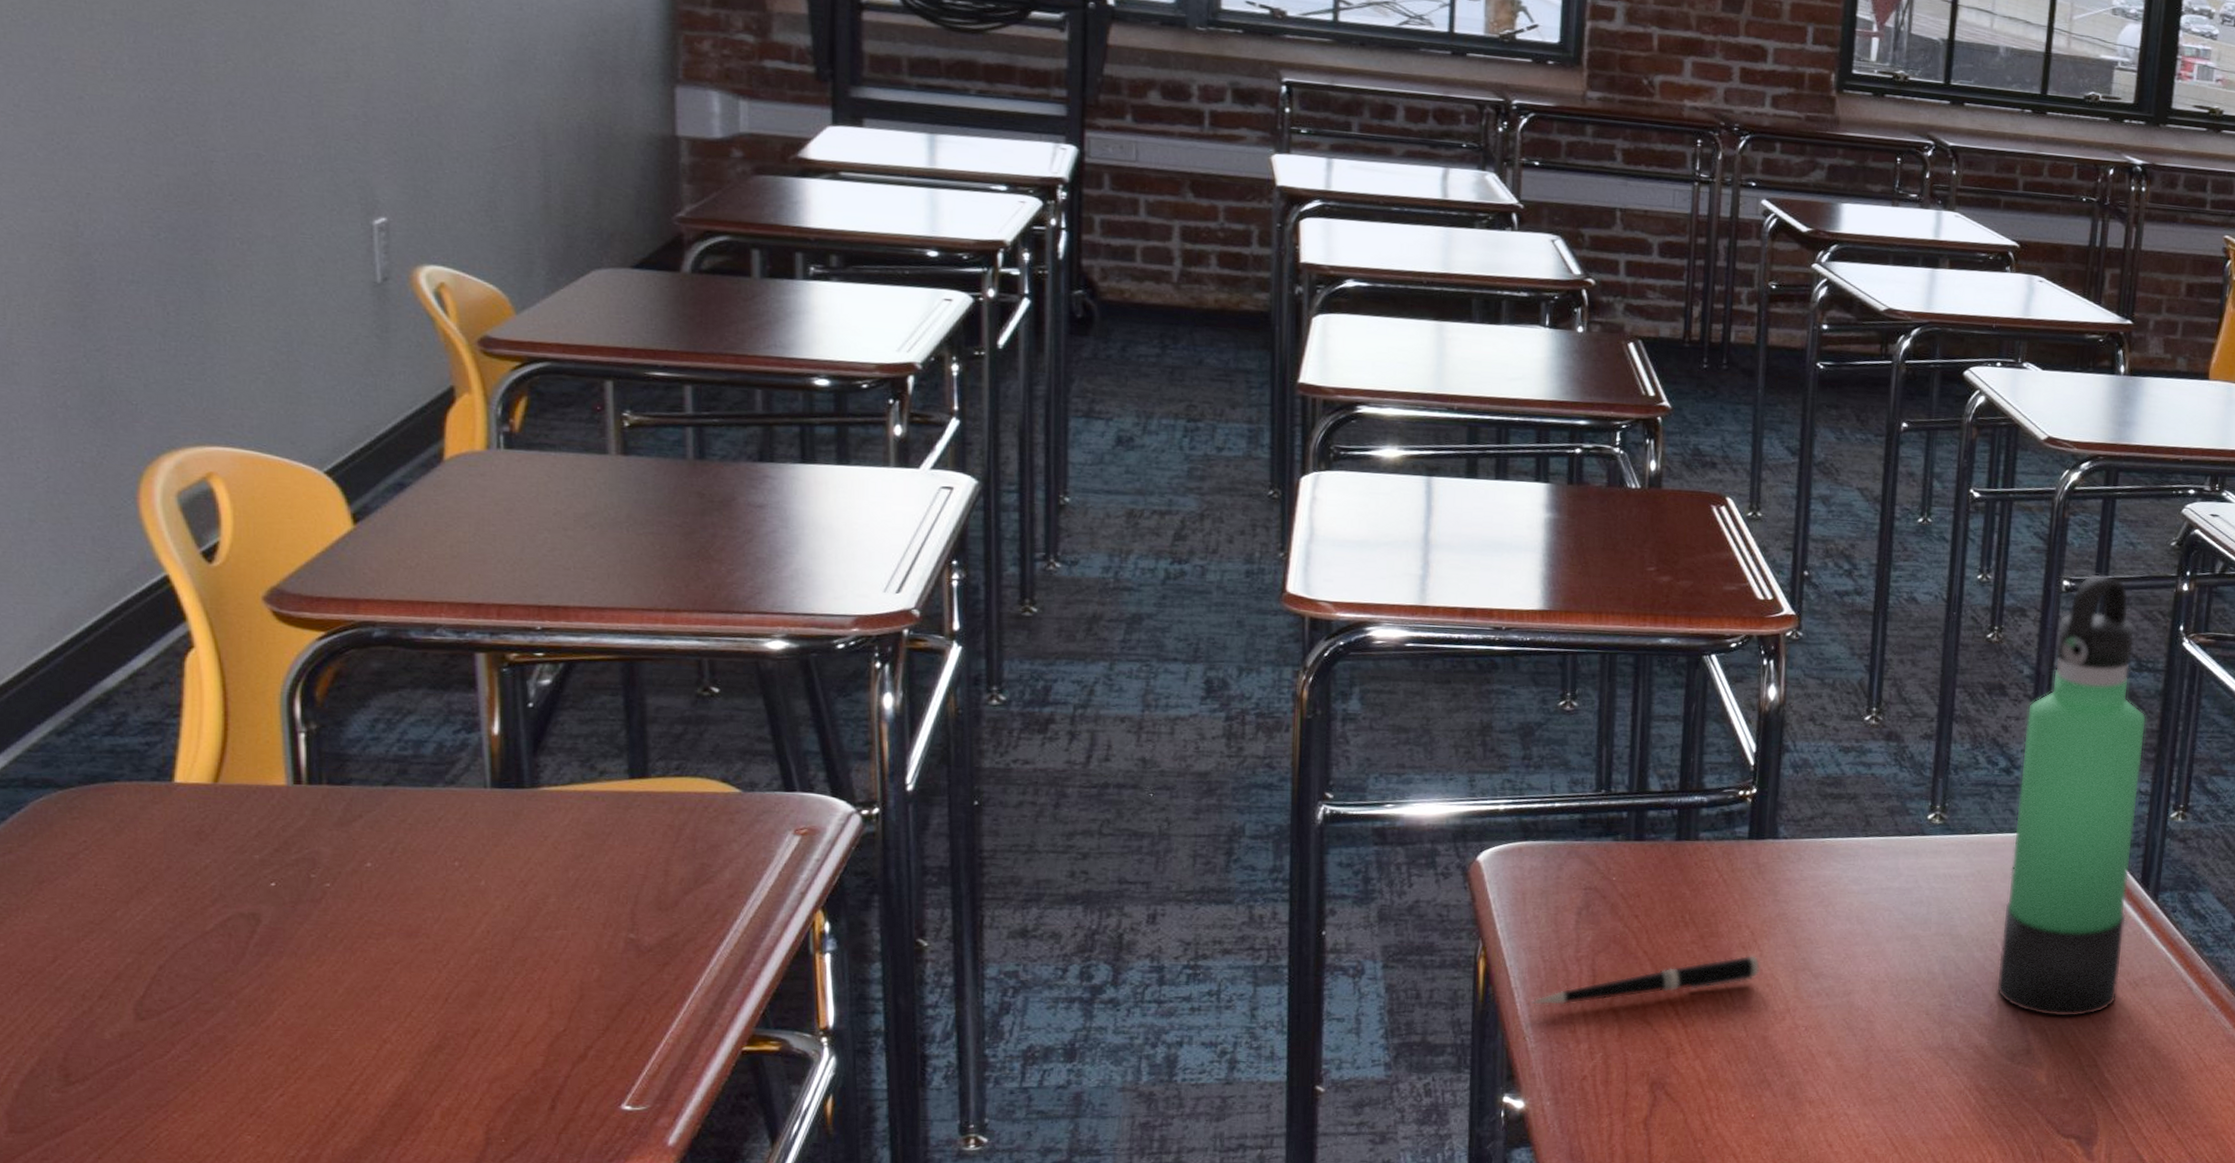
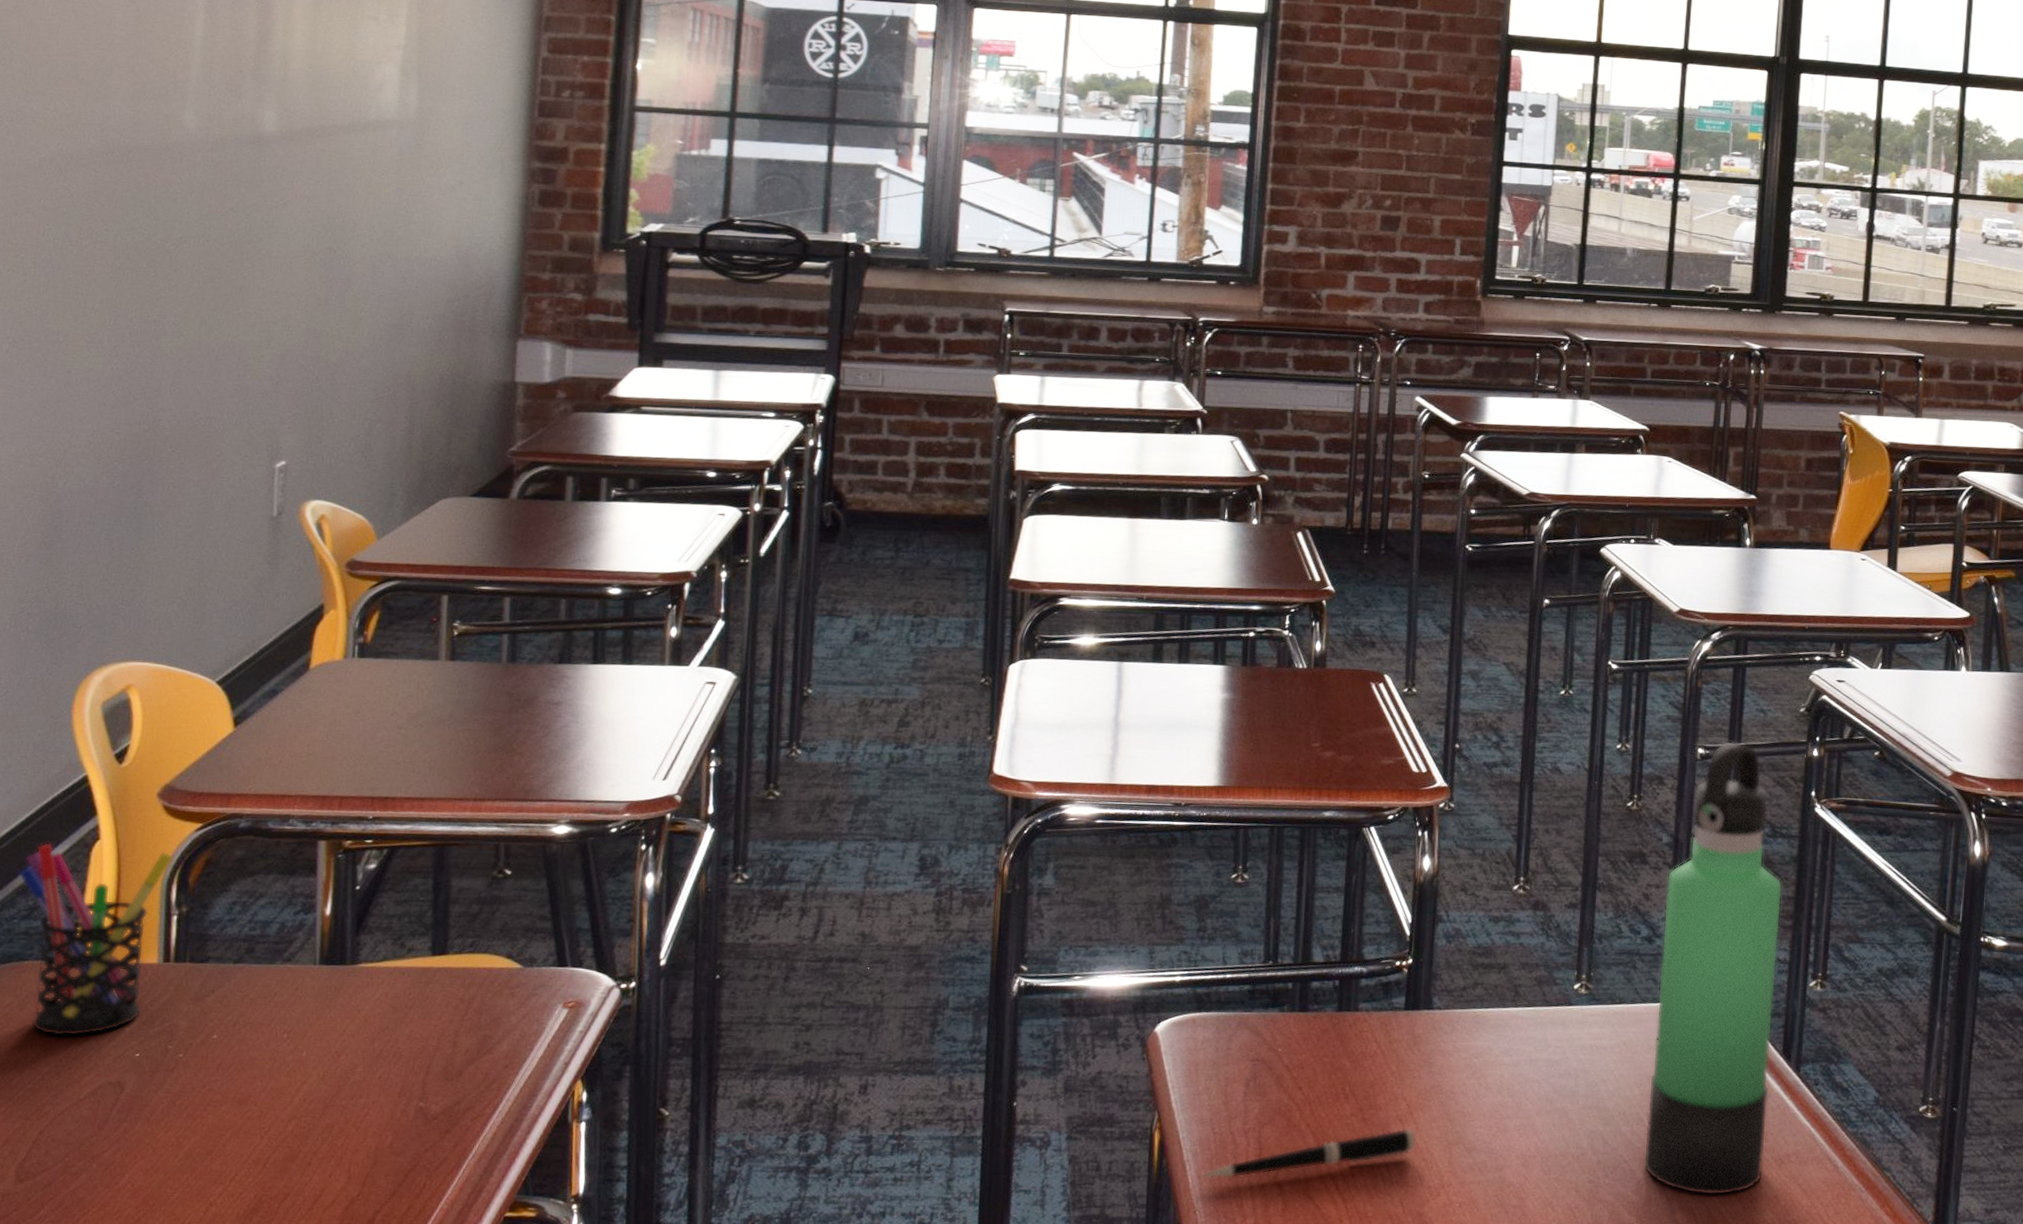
pen holder: none [91,651,292,865] -> present [18,843,174,1037]

